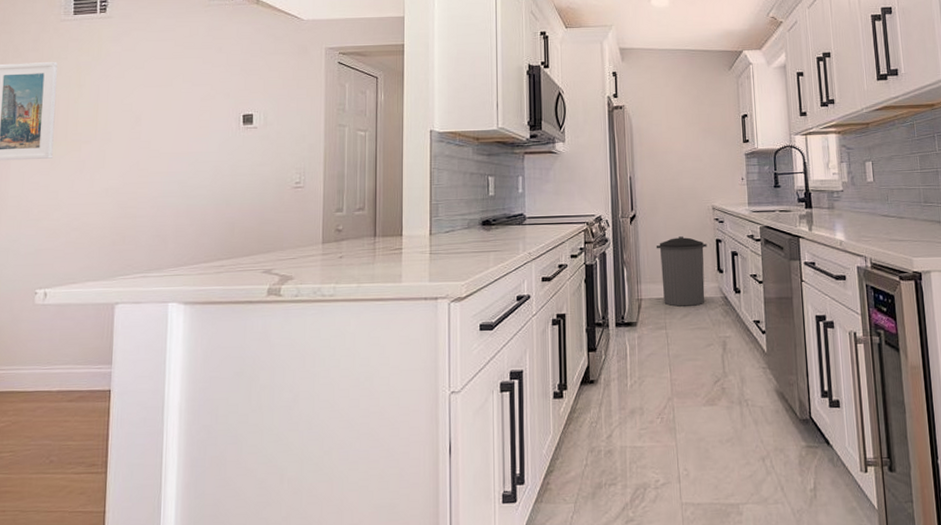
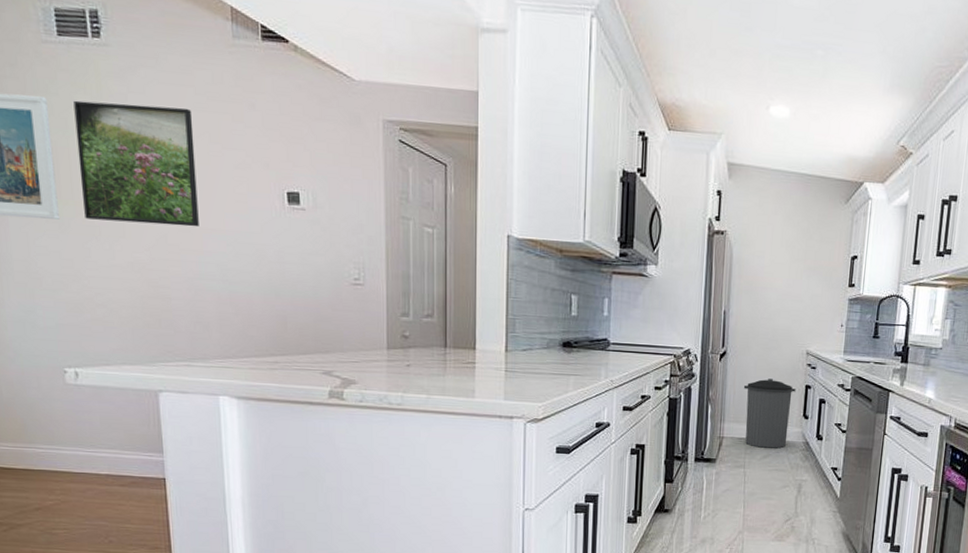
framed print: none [73,58,171,155] -> present [73,100,199,227]

